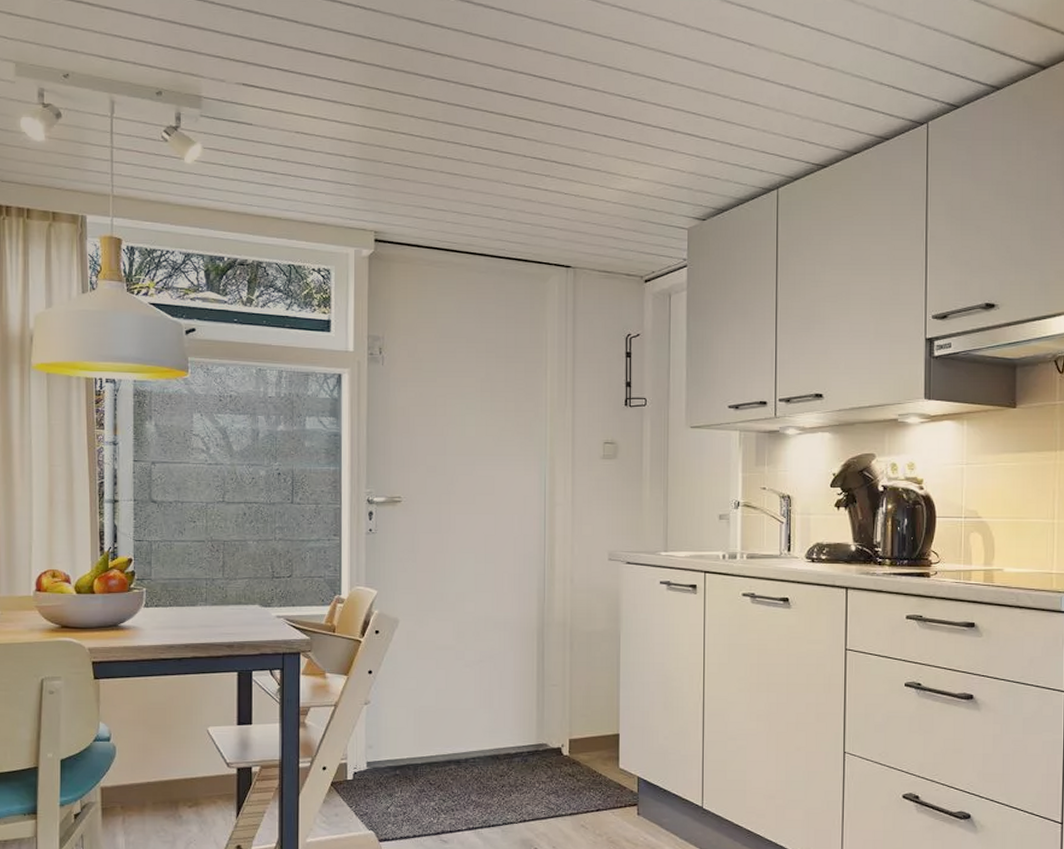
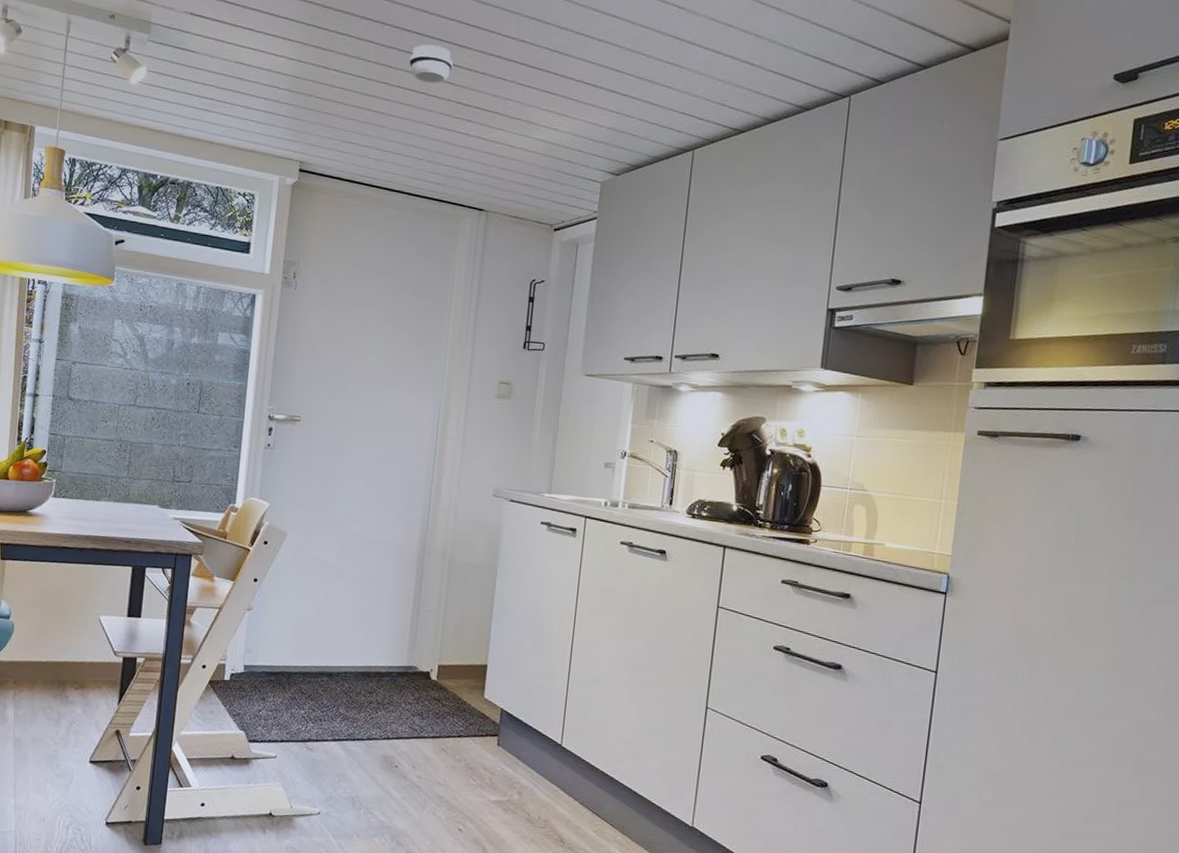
smoke detector: none [479,100,525,140] -> present [409,44,453,84]

